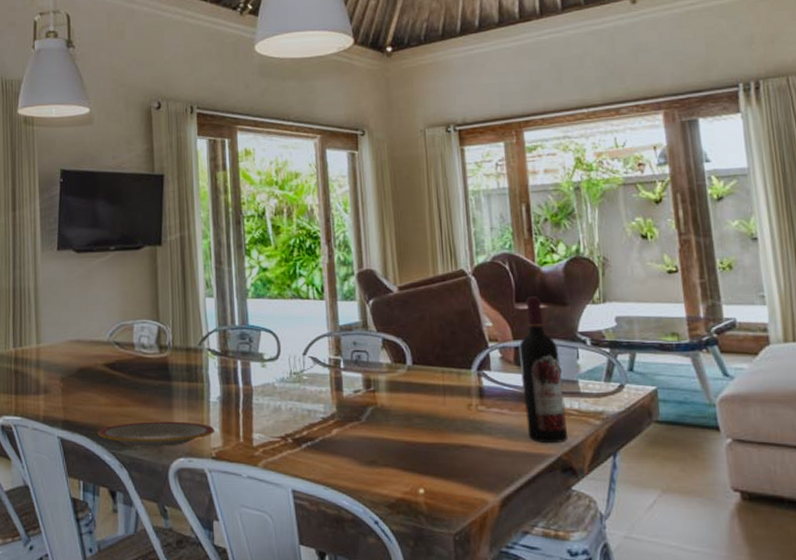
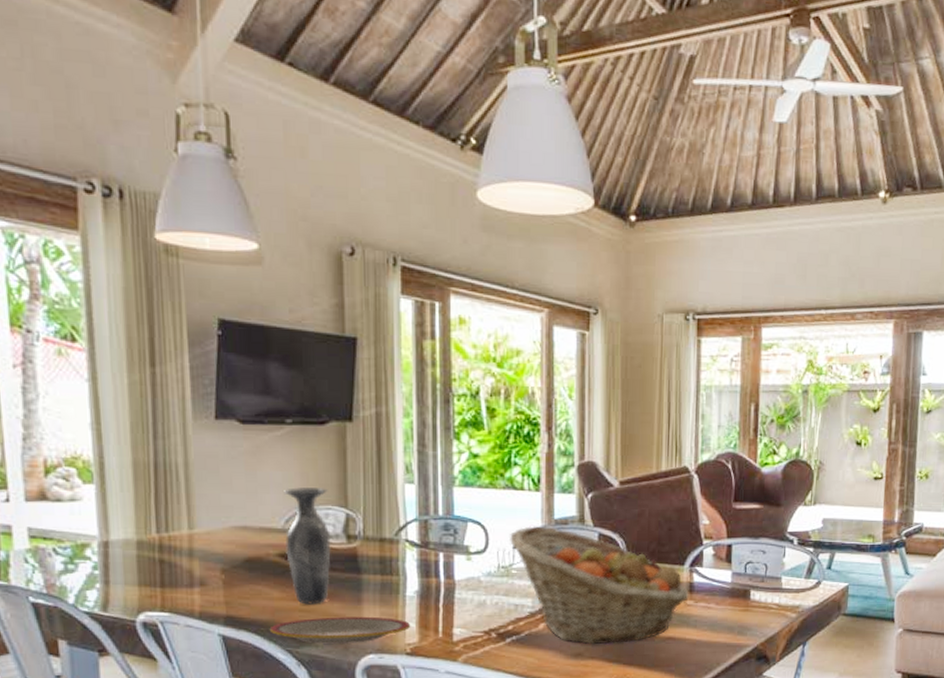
vase: none [109,304,146,410] -> present [284,487,331,605]
fruit basket: none [299,333,480,452] -> present [510,526,689,645]
wine bottle: present [519,296,568,443] -> none [730,496,768,634]

